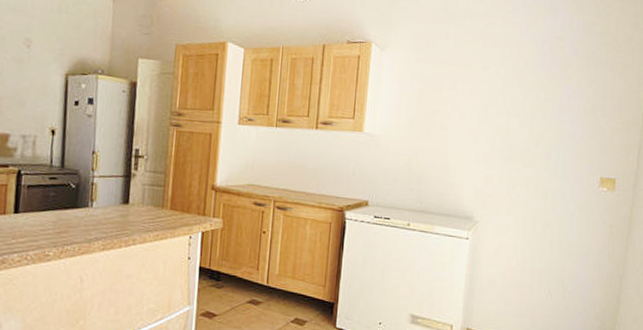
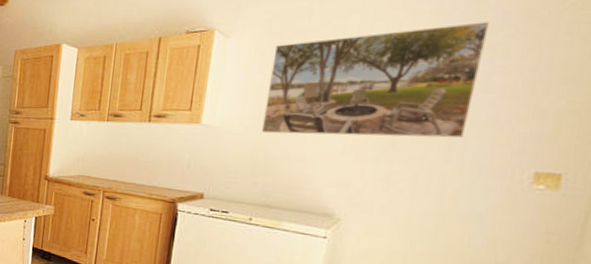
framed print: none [413,55,567,150] -> present [261,21,490,138]

